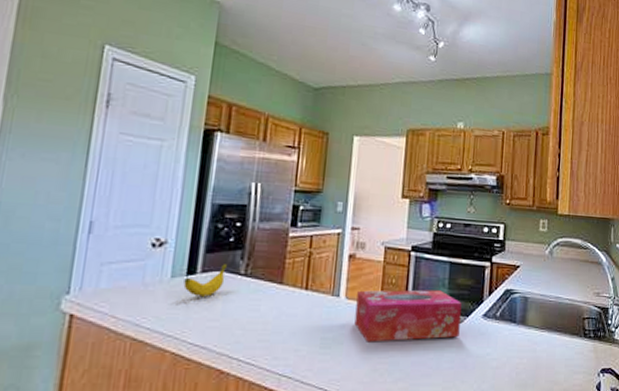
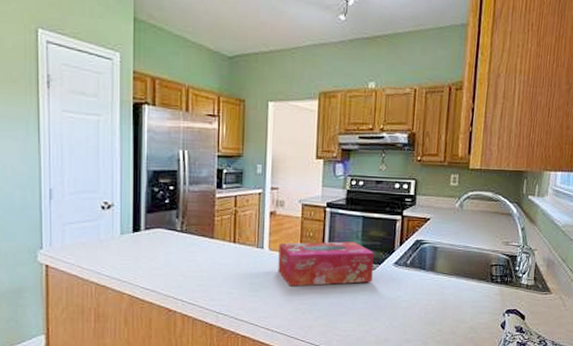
banana: present [183,264,227,297] -> none [131,222,165,250]

